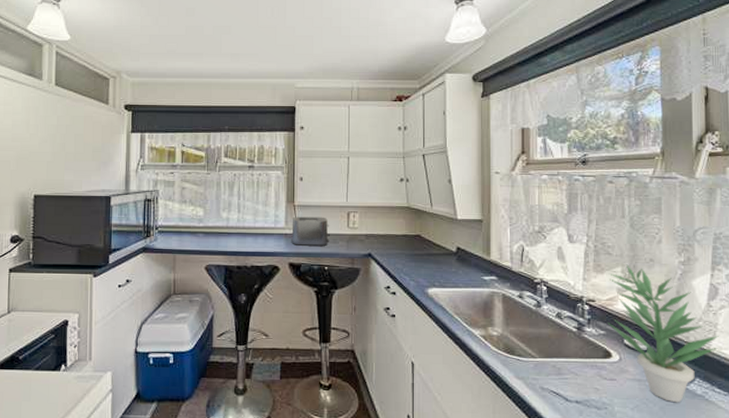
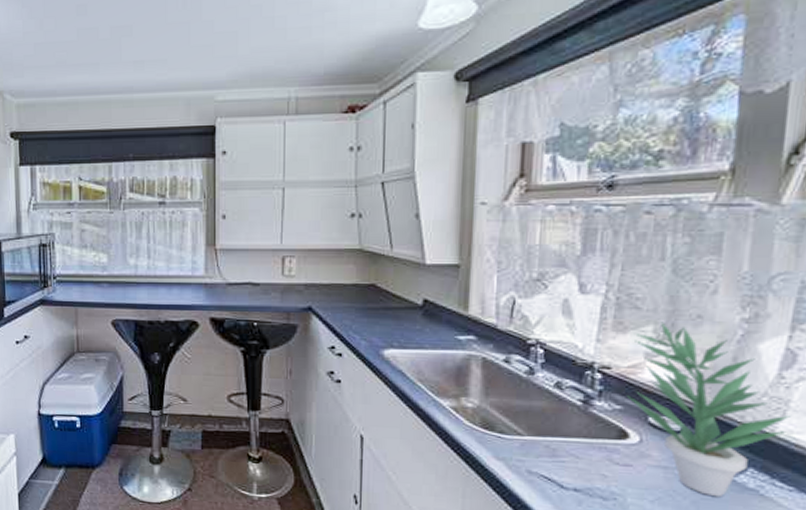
toaster: present [291,216,330,247] -> none [213,262,260,299]

